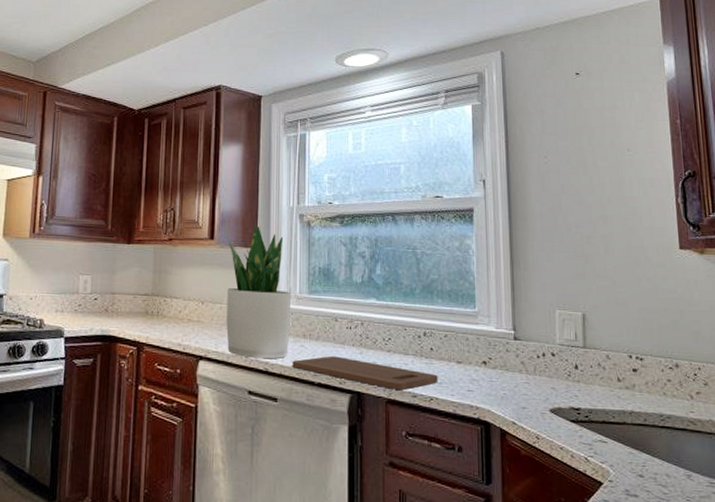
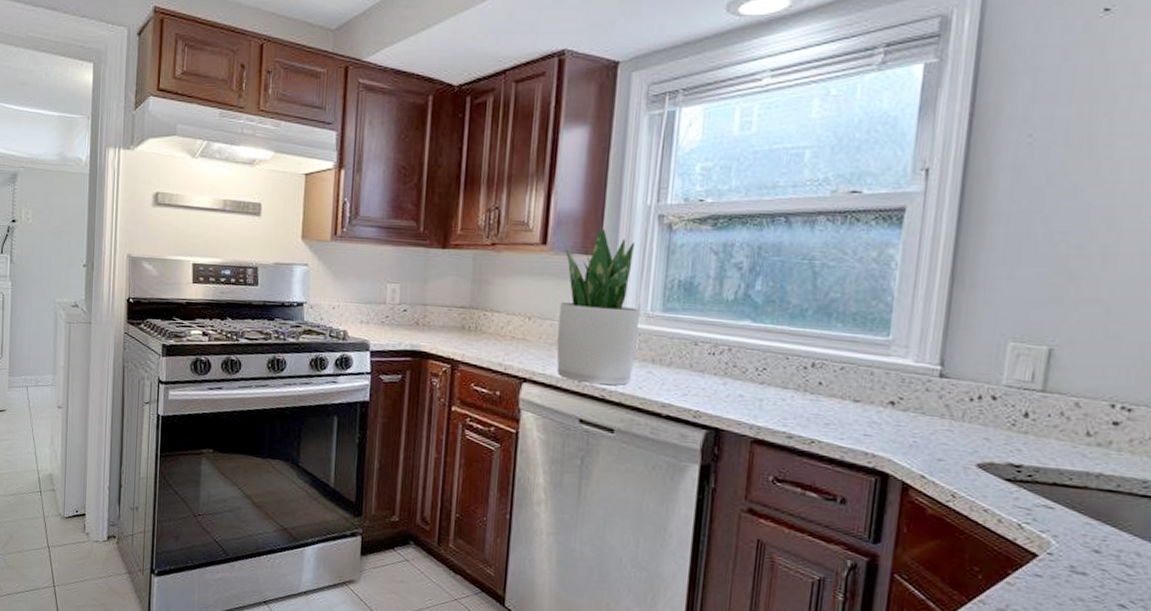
cutting board: present [292,355,438,390] -> none [635,385,825,429]

